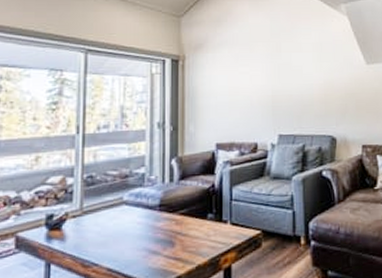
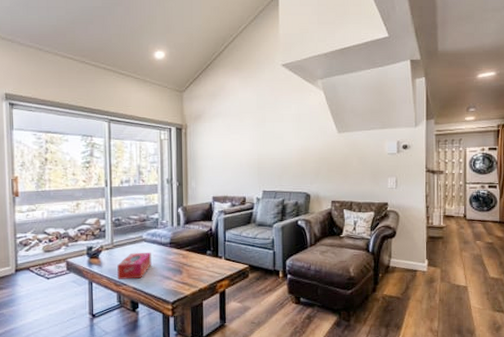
tissue box: none [86,218,134,258] -> present [117,252,152,279]

